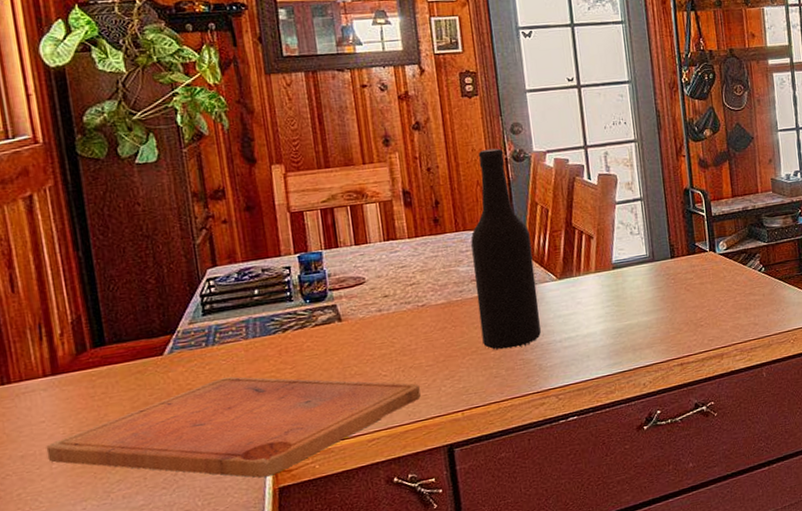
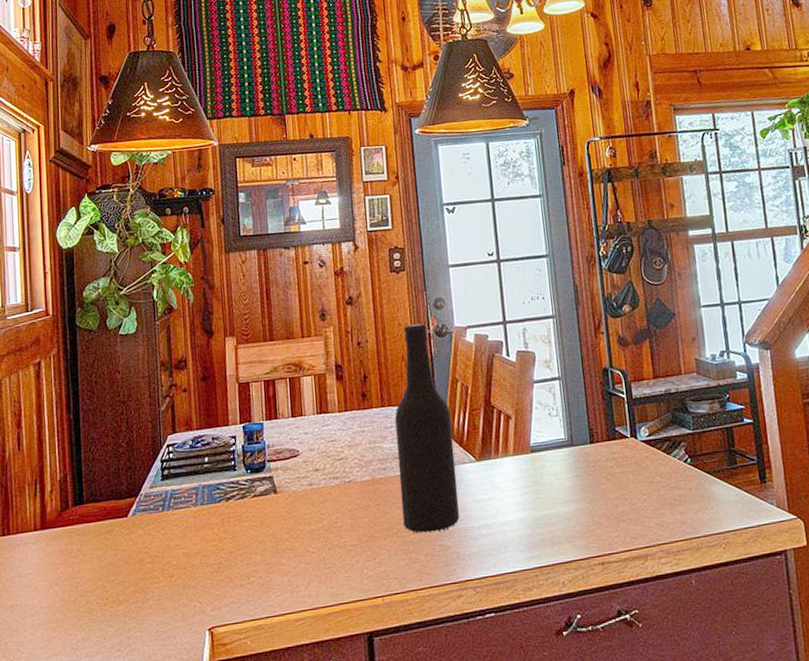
cutting board: present [46,376,421,478] -> none [30,542,344,649]

